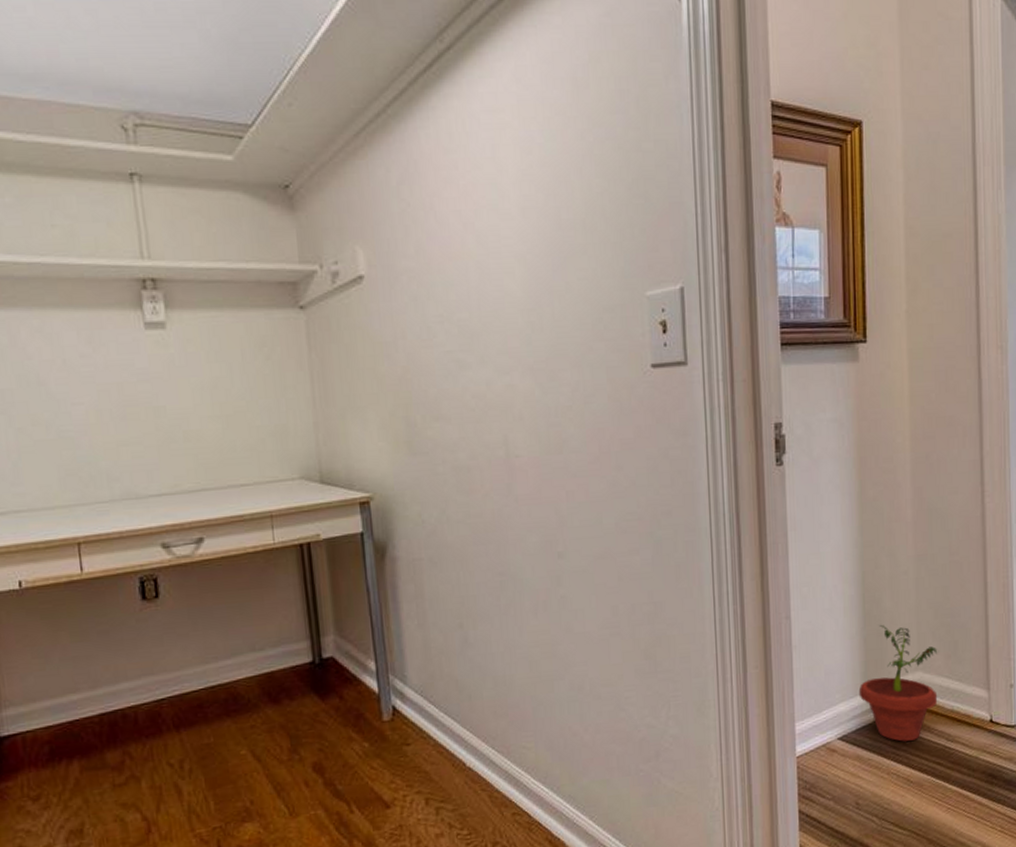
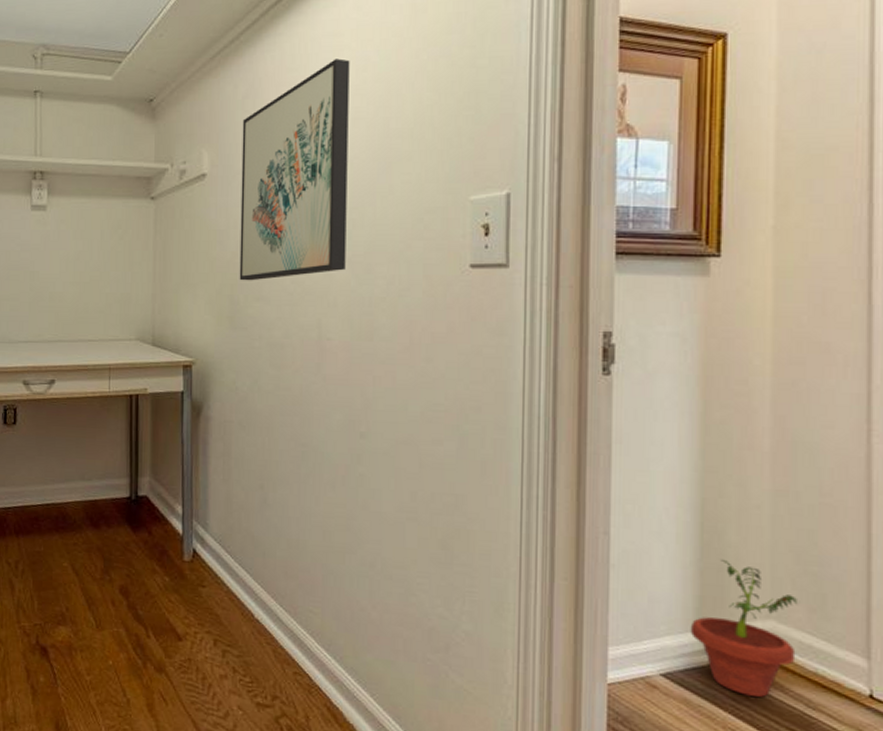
wall art: none [400,138,528,399] -> present [239,58,350,281]

